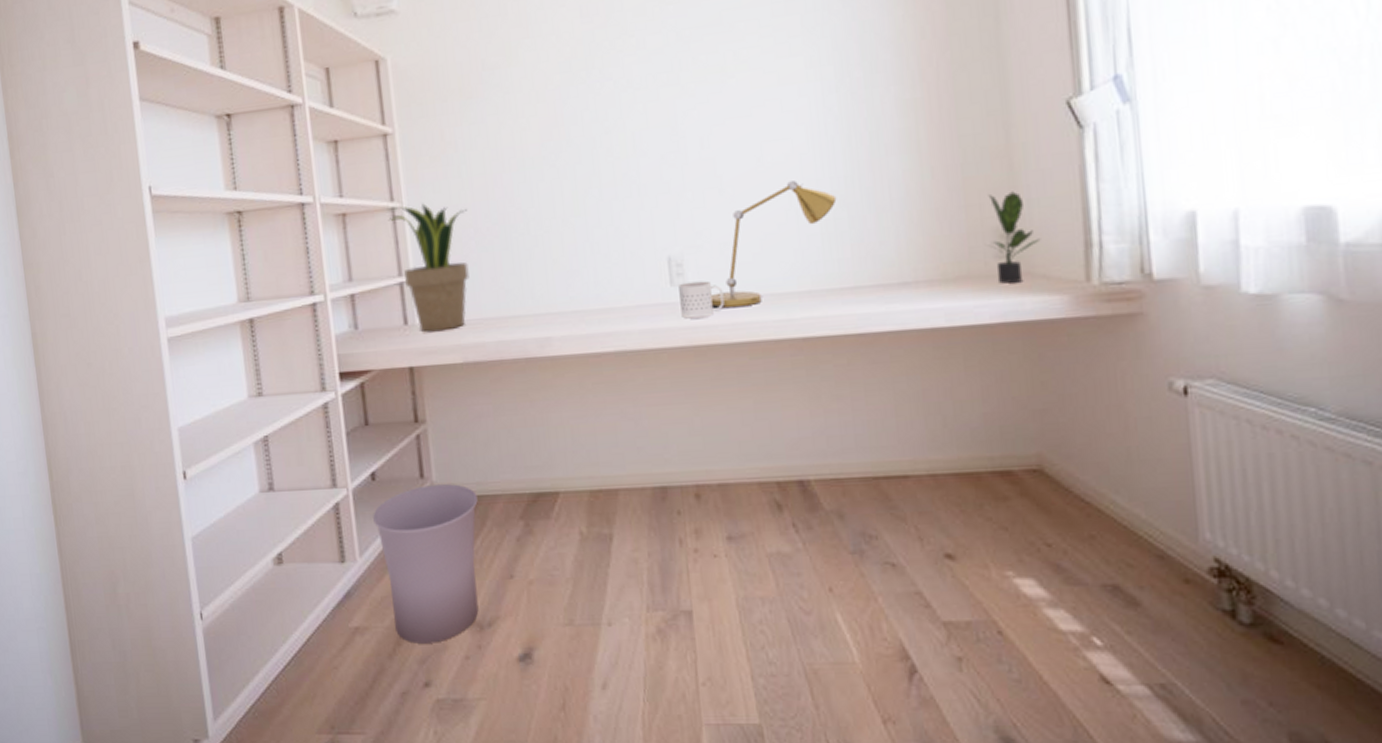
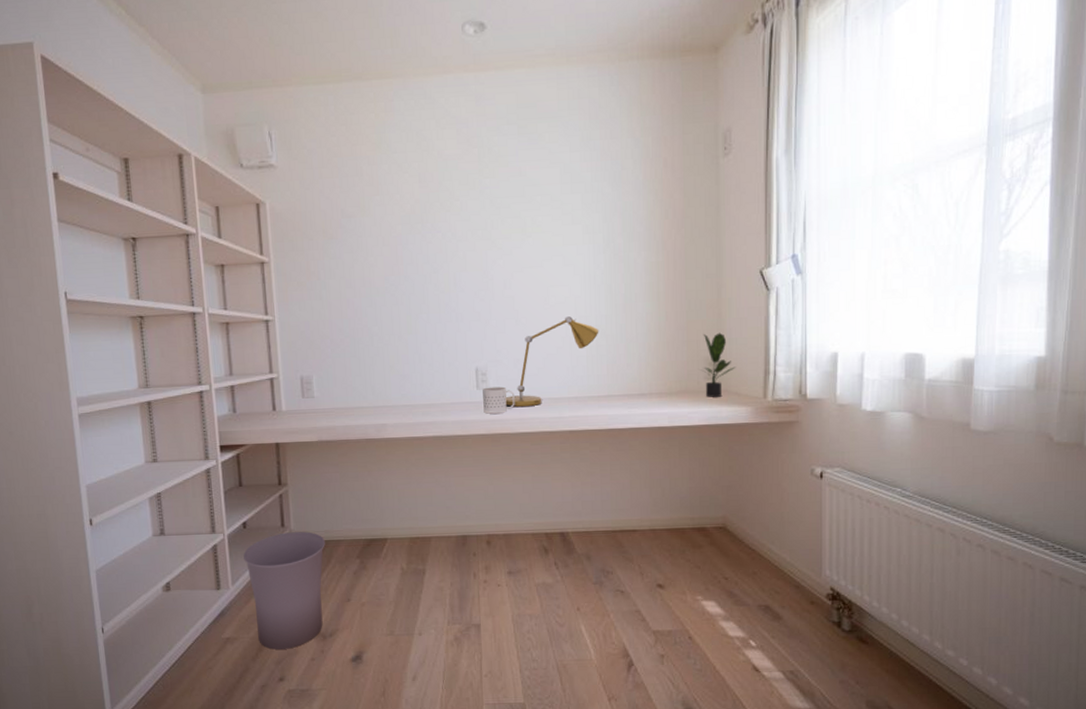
potted plant: present [388,203,469,332] -> none [263,318,325,417]

